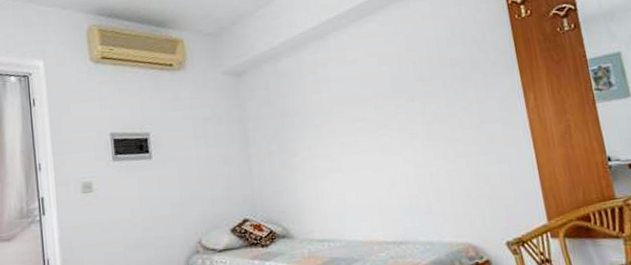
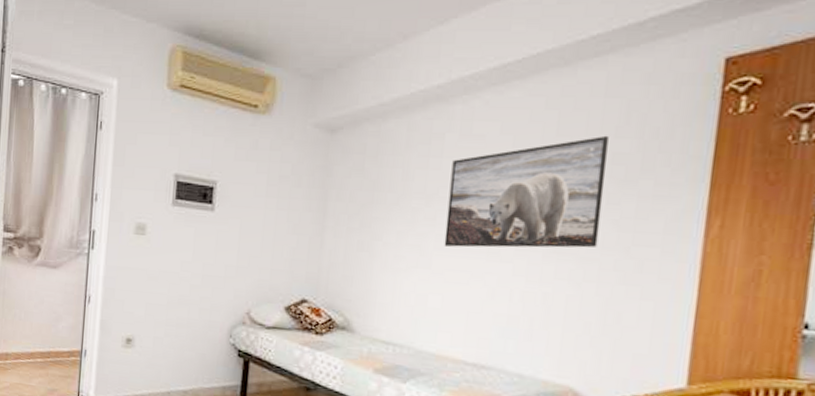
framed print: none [337,46,458,151] -> present [444,135,609,248]

